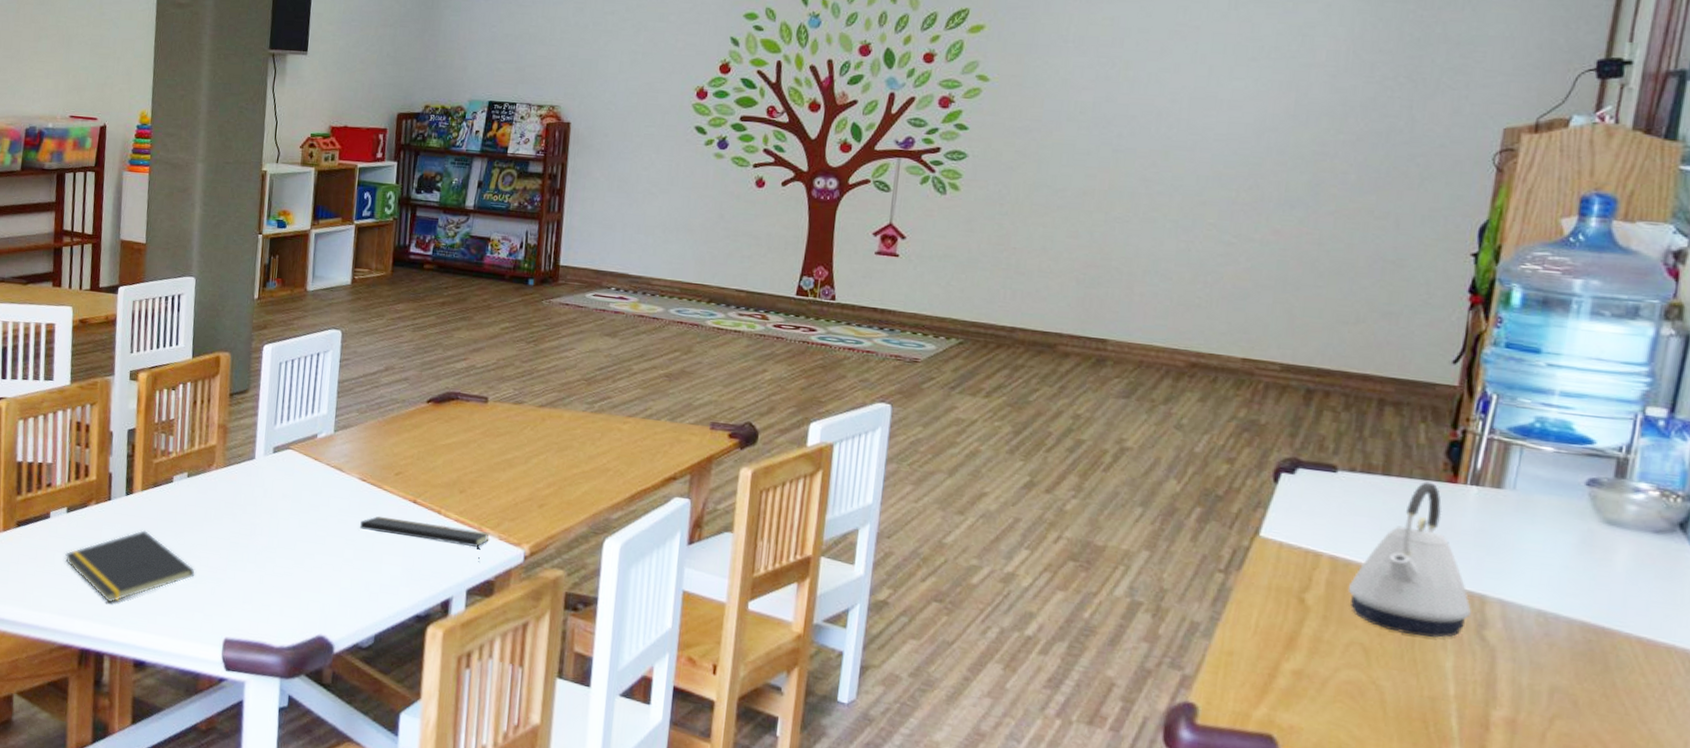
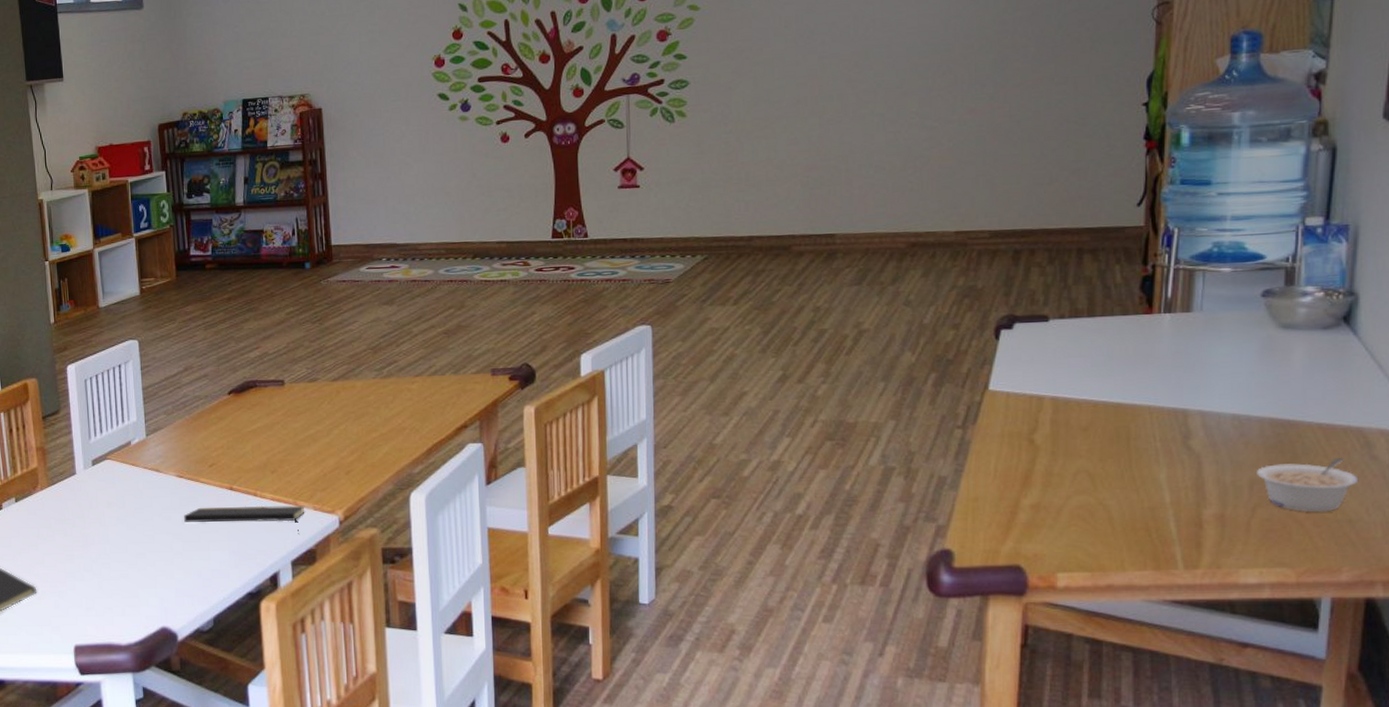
kettle: present [1349,481,1471,638] -> none [1071,316,1176,456]
legume: none [1559,673,1679,738] -> present [1257,458,1359,513]

